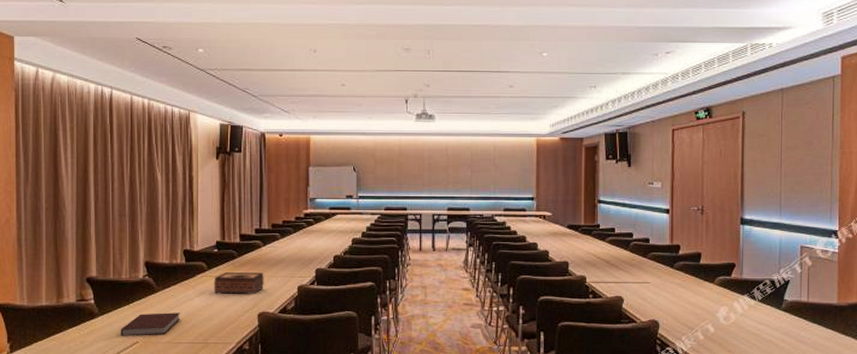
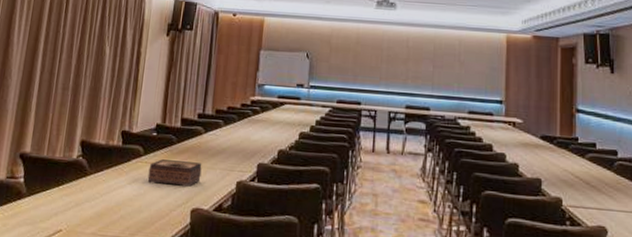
notebook: present [120,313,180,336] -> none [44,198,110,224]

